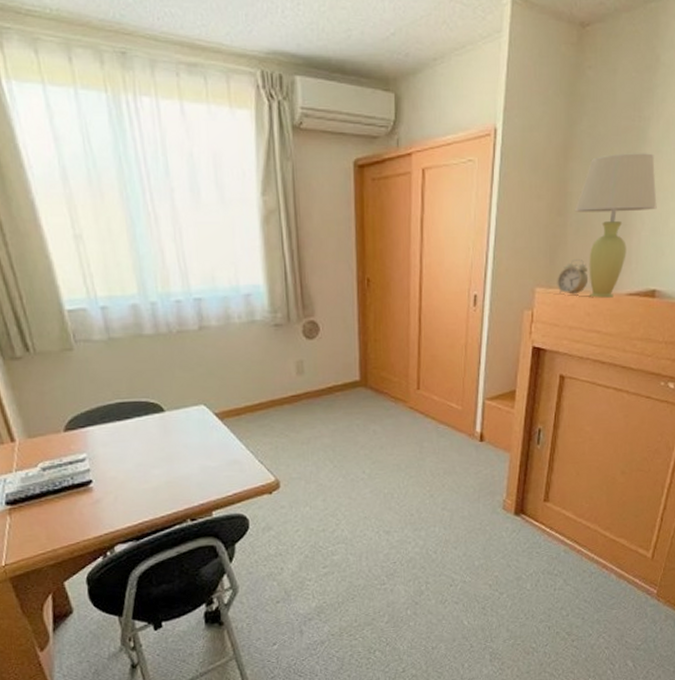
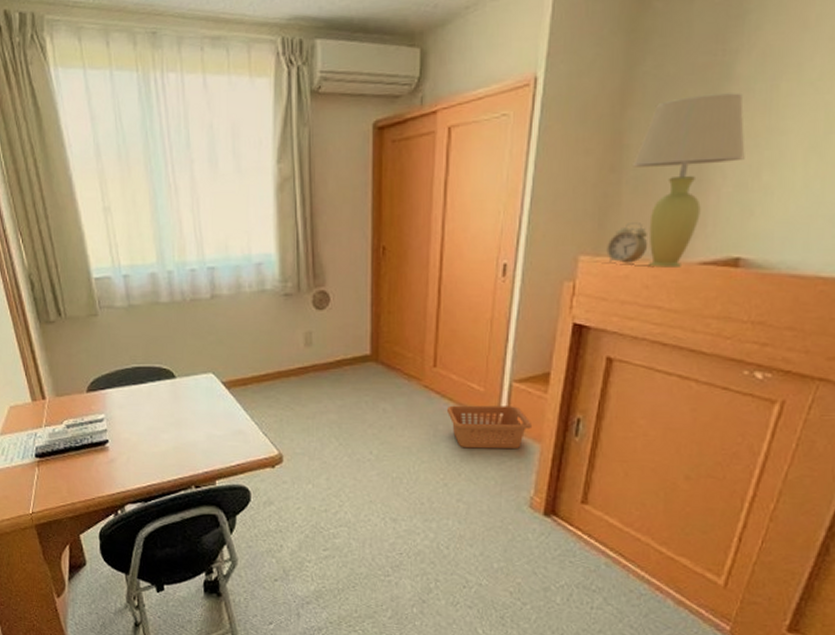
laundry basket: none [430,421,503,462] -> present [446,405,533,450]

